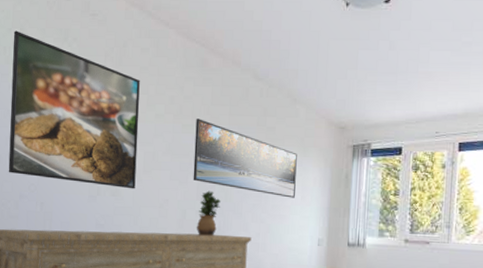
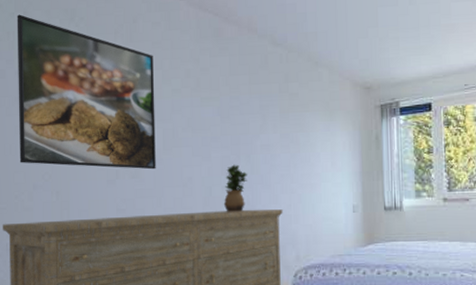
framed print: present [193,119,297,198] -> none [215,90,325,165]

